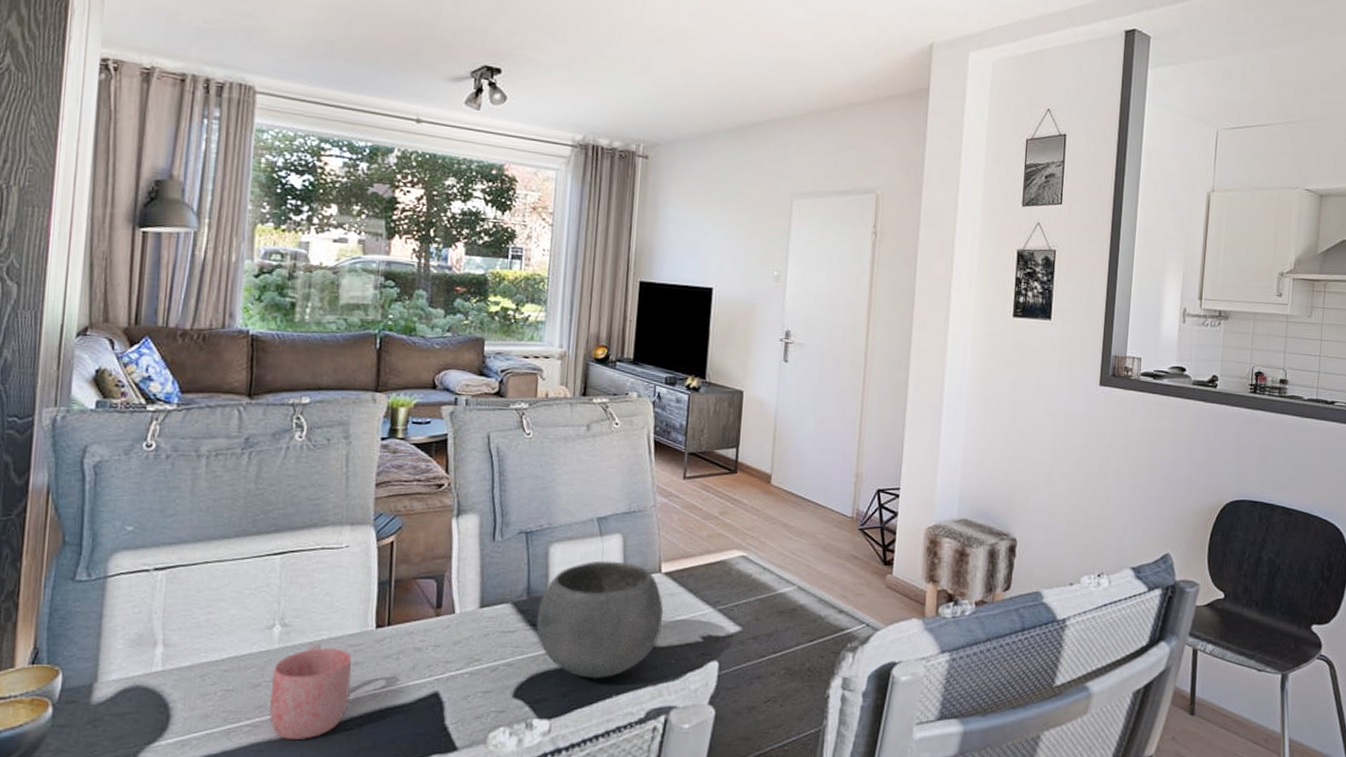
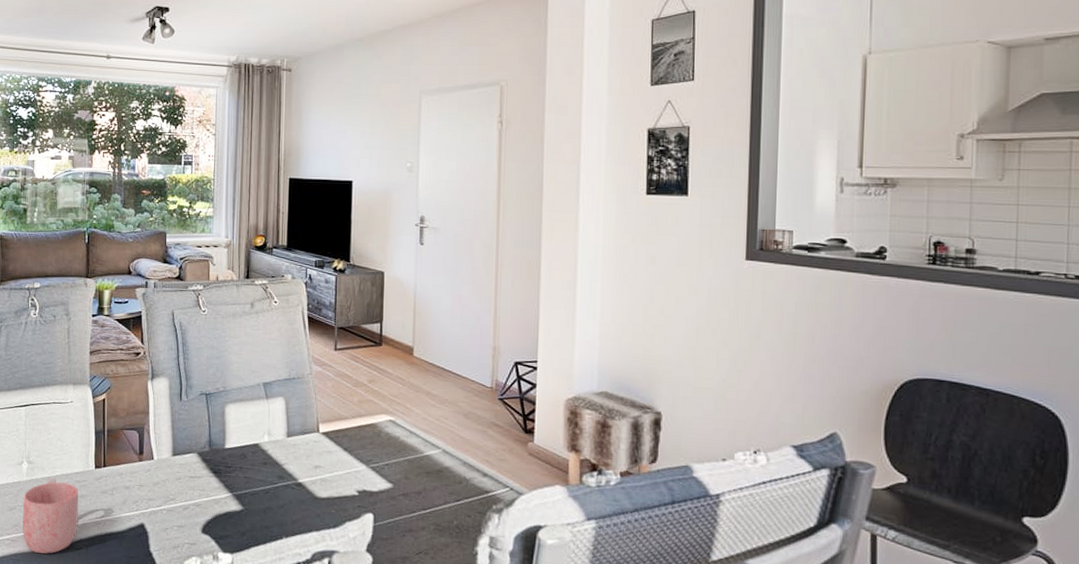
bowl: present [536,560,664,679] -> none [217,420,323,522]

